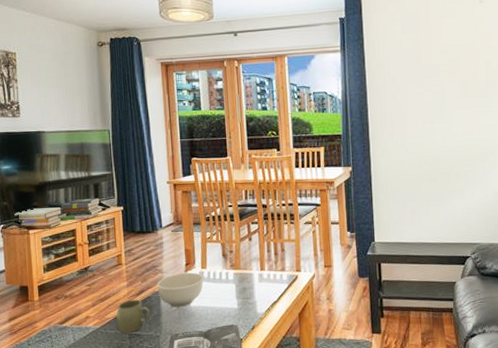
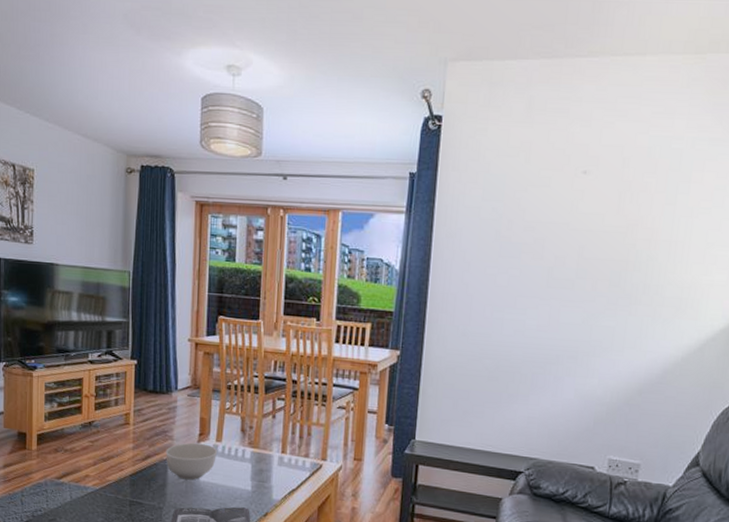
books: present [13,207,62,230] -> none [17,349,70,374]
books: present [59,197,102,221] -> none [66,345,114,369]
mug: present [116,299,151,333] -> none [118,463,155,499]

